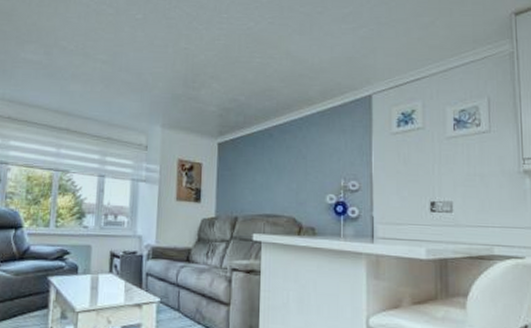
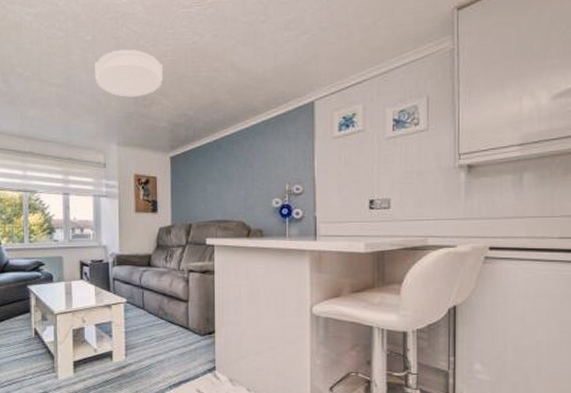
ceiling light: none [143,30,215,78] -> present [95,49,163,97]

